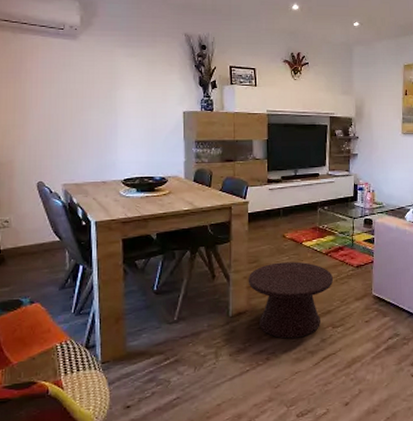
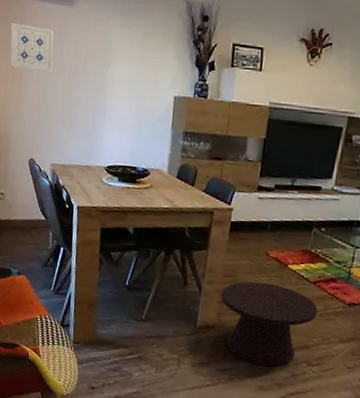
wall art: none [9,56,59,99] -> present [10,23,54,73]

